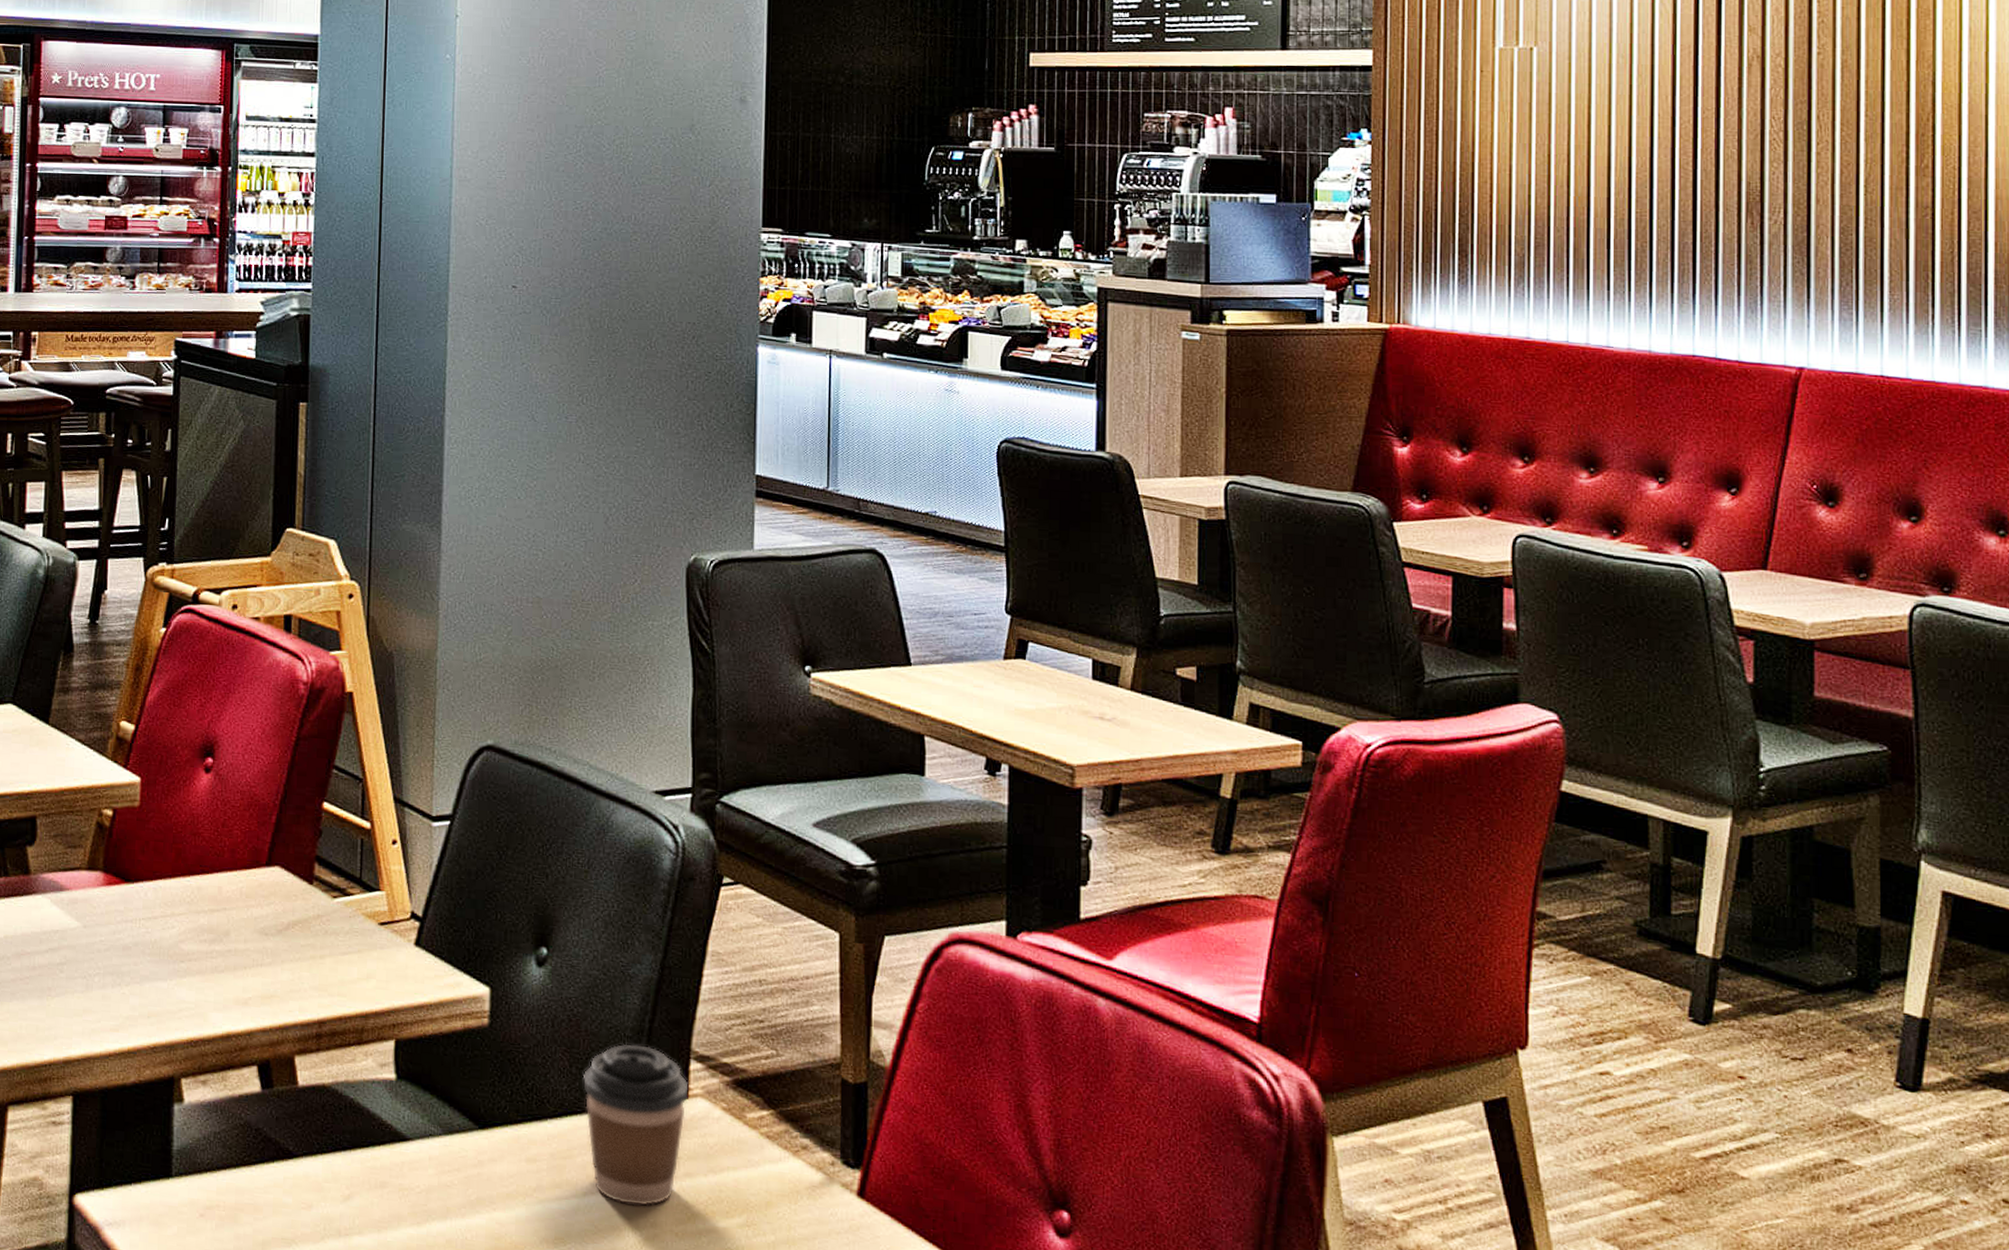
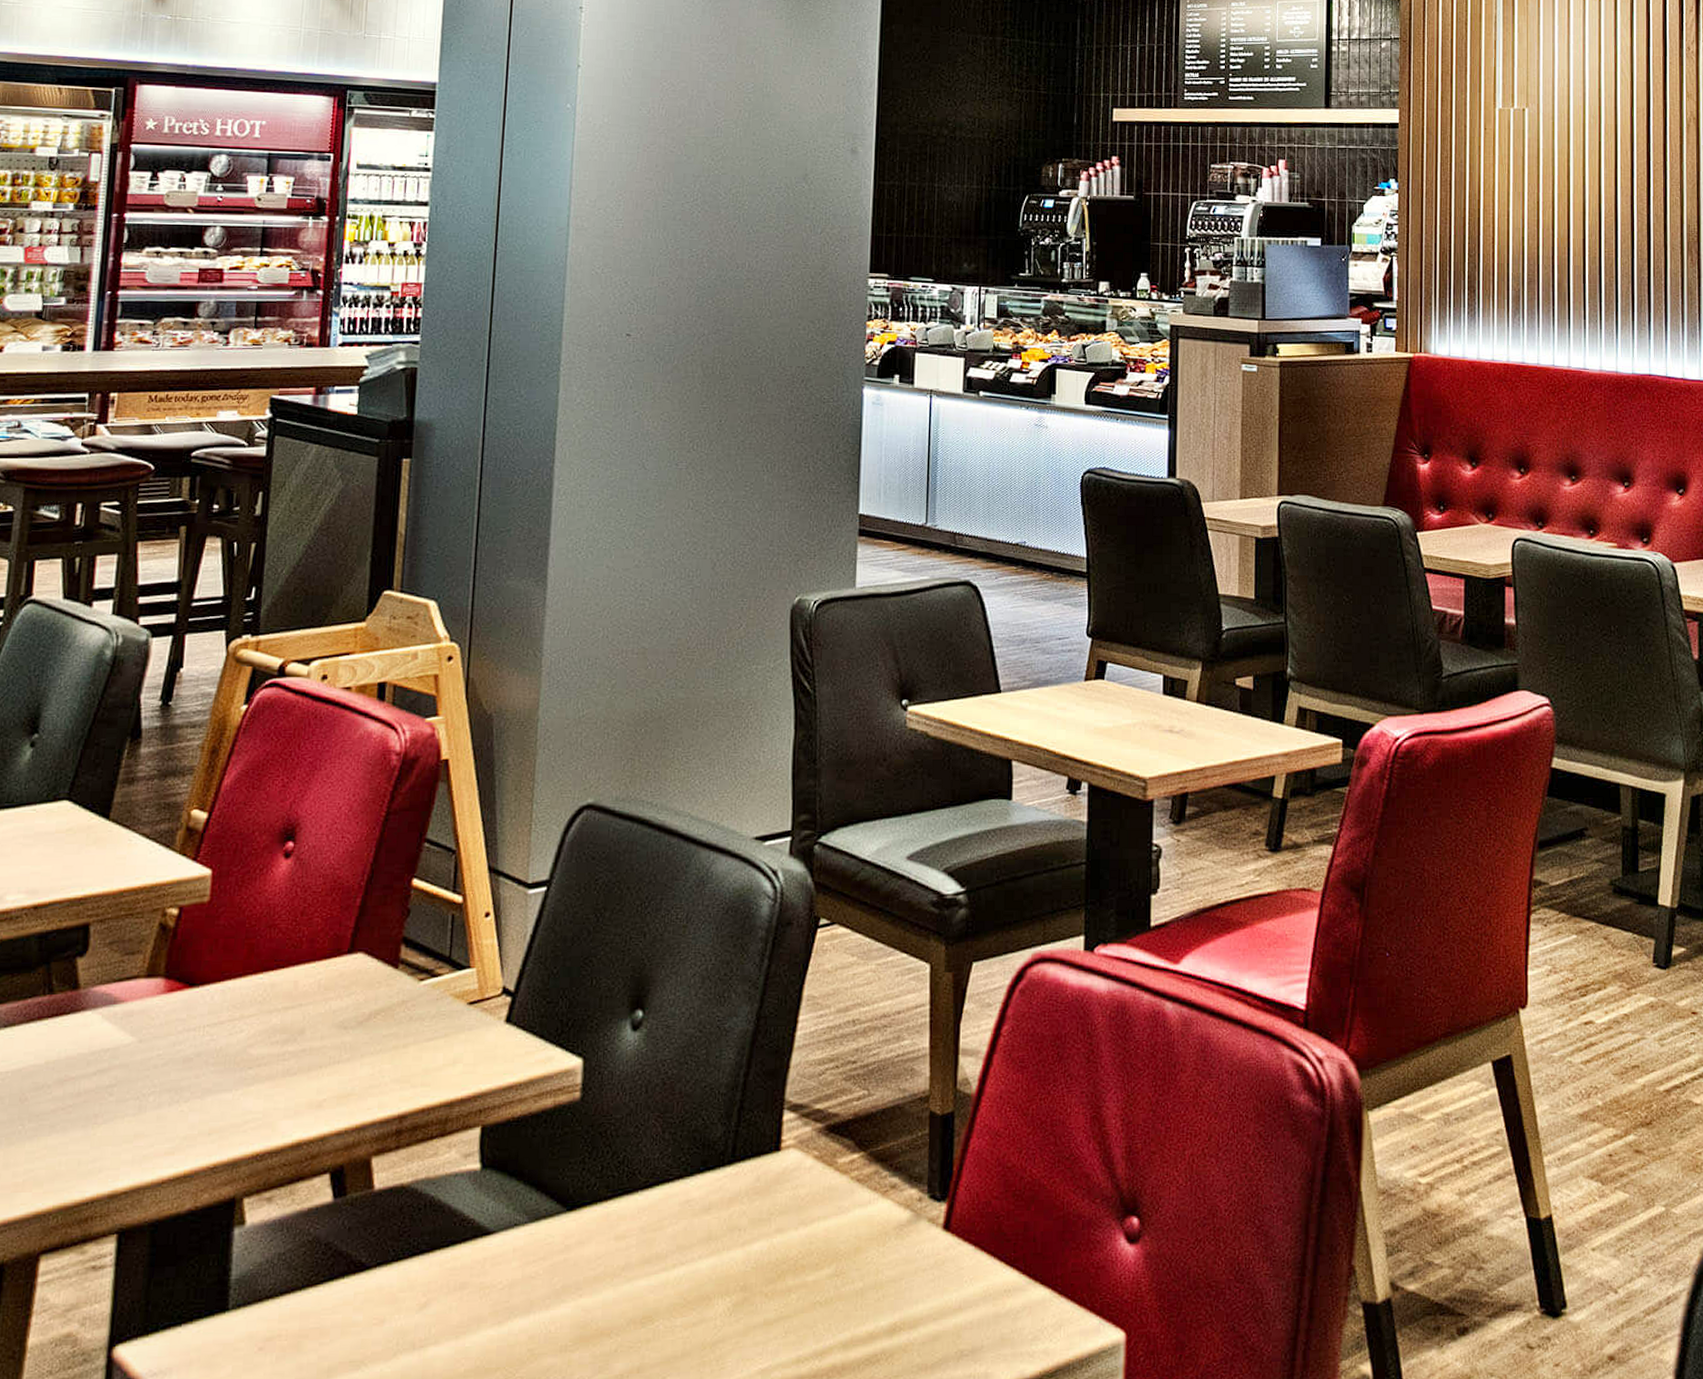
coffee cup: present [583,1044,689,1206] -> none [676,1101,782,1270]

